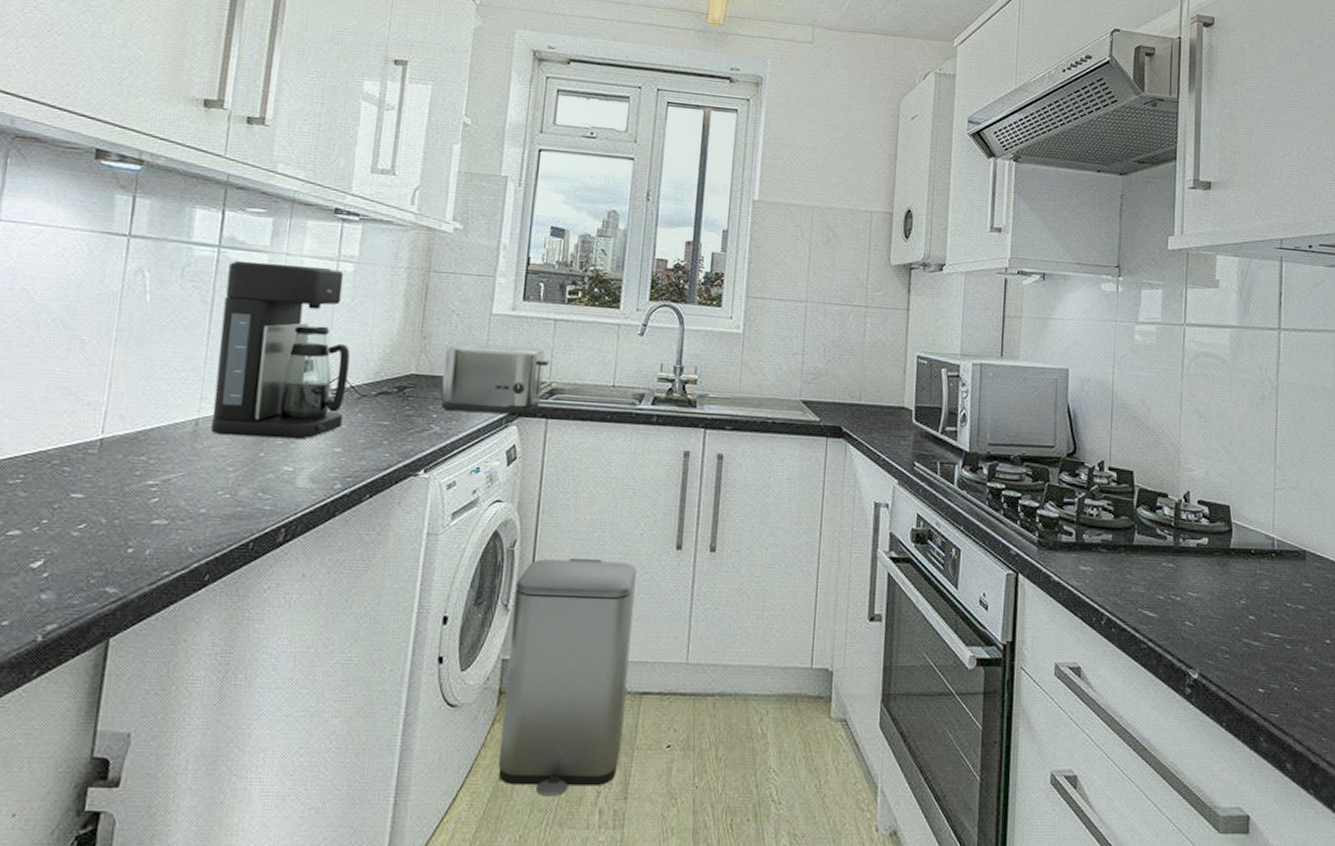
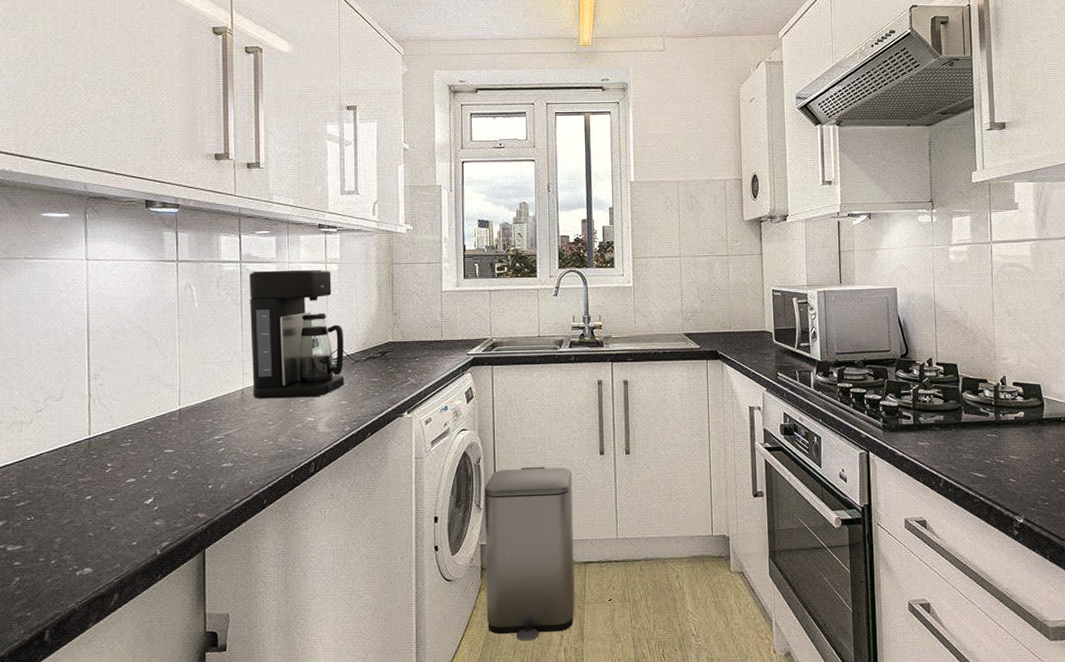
toaster: present [440,342,550,416] -> none [411,313,490,367]

